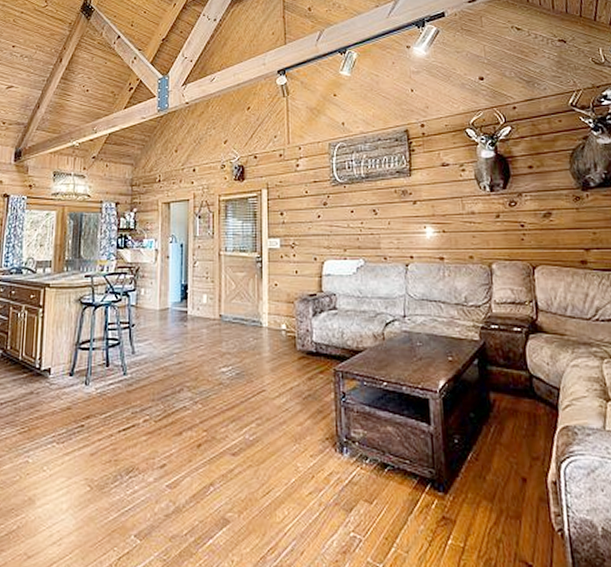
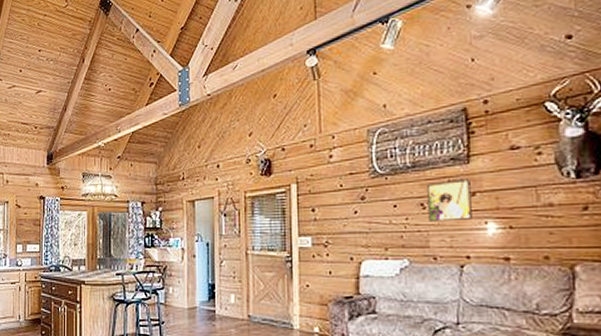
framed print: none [378,189,414,226] -> present [427,179,472,222]

